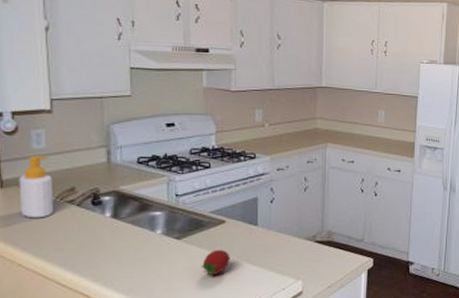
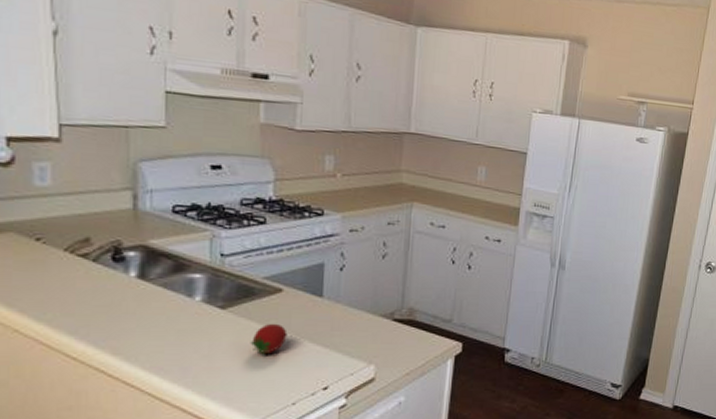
soap bottle: present [19,155,53,218] -> none [15,195,62,274]

